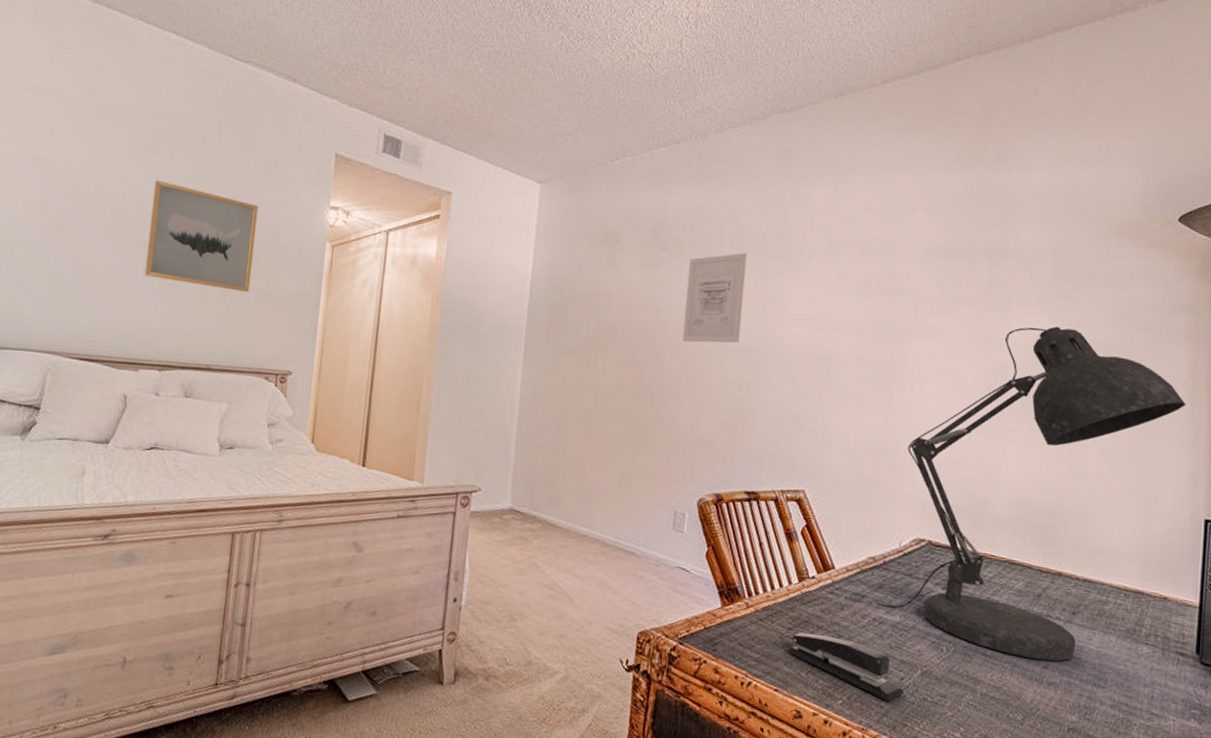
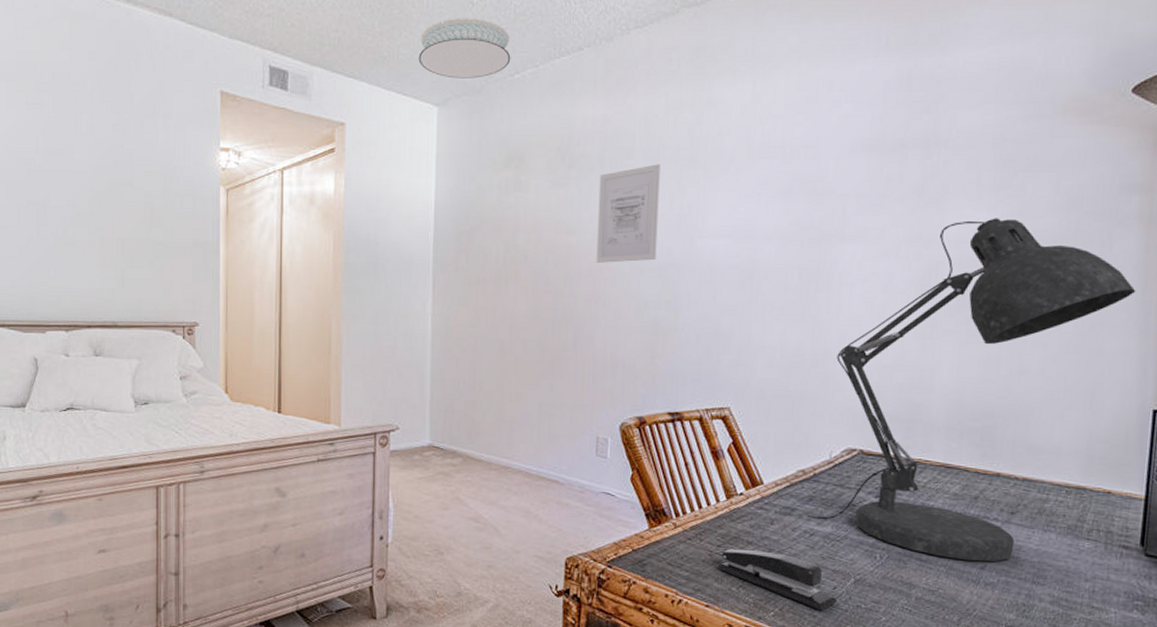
wall art: present [144,180,259,293] -> none [38,134,147,245]
ceiling light: none [525,105,612,161] -> present [418,18,511,78]

